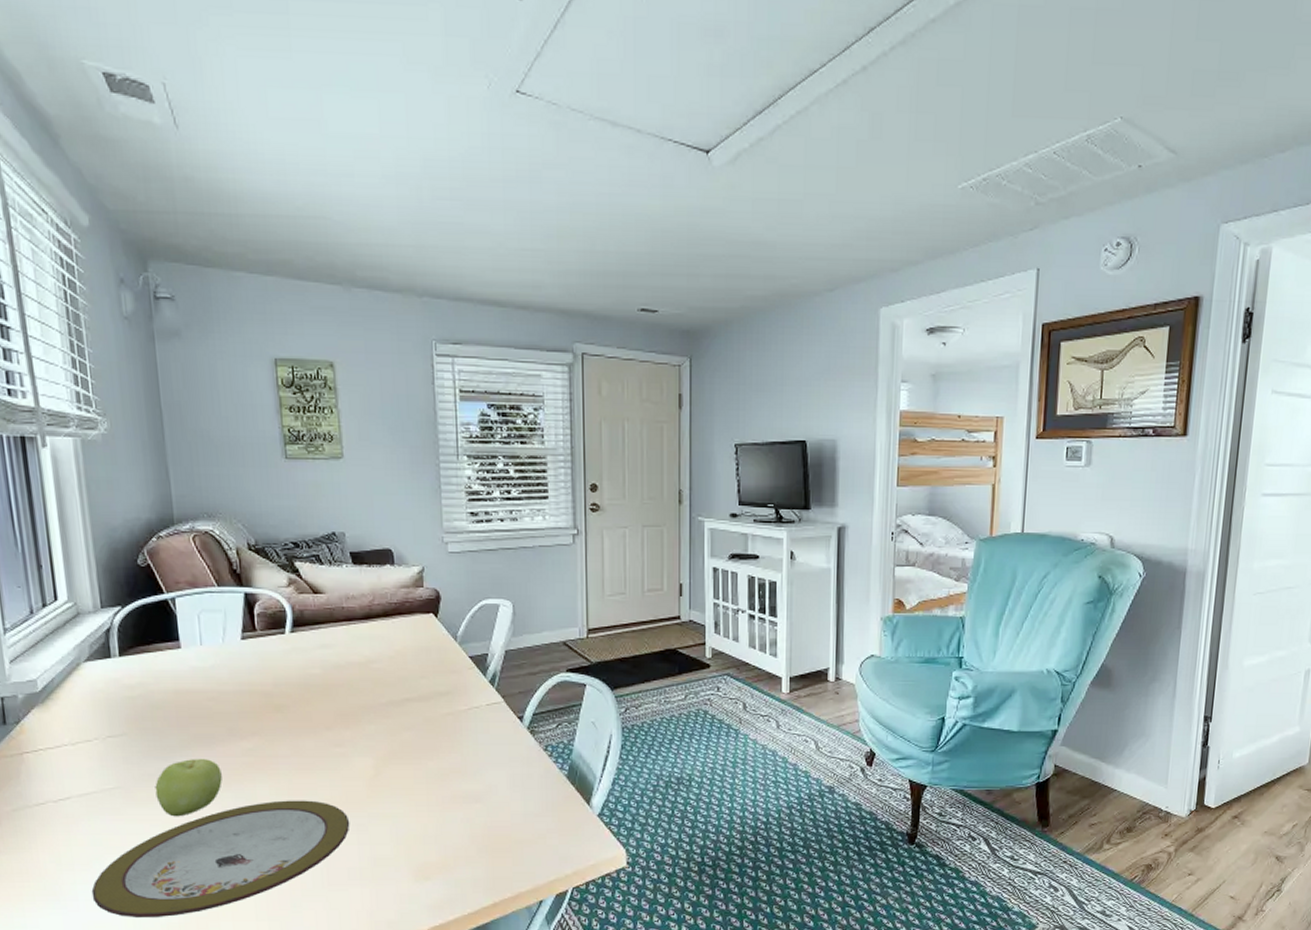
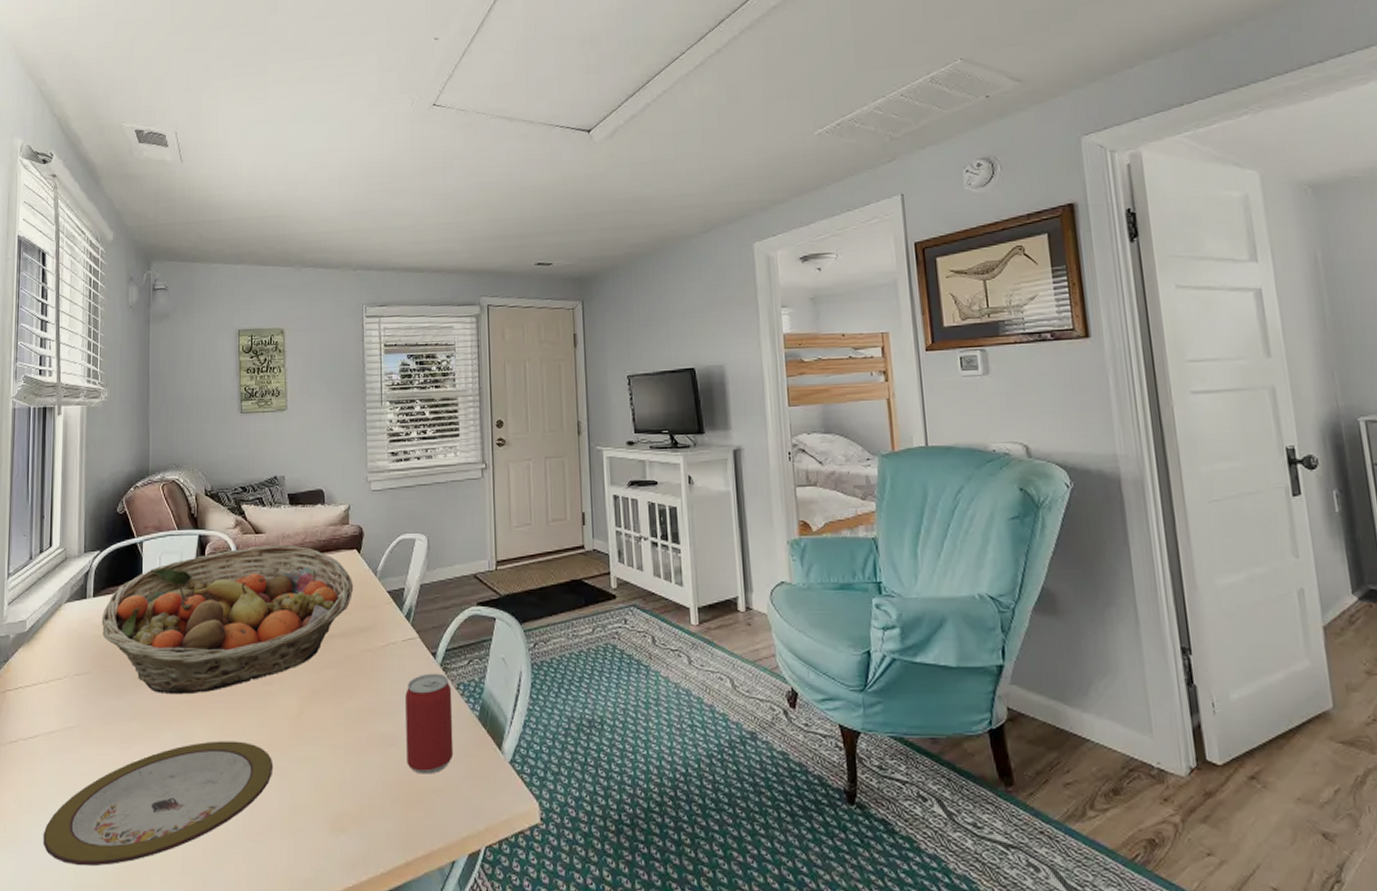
fruit basket: none [132,606,432,756] -> present [101,545,354,695]
apple: present [155,759,222,817] -> none [108,697,165,757]
beer can: none [490,736,541,827] -> present [405,673,454,774]

